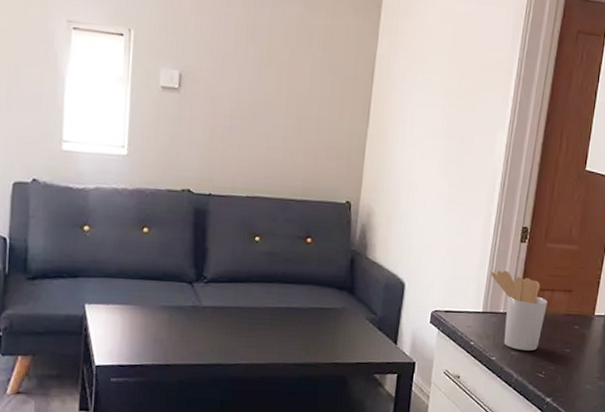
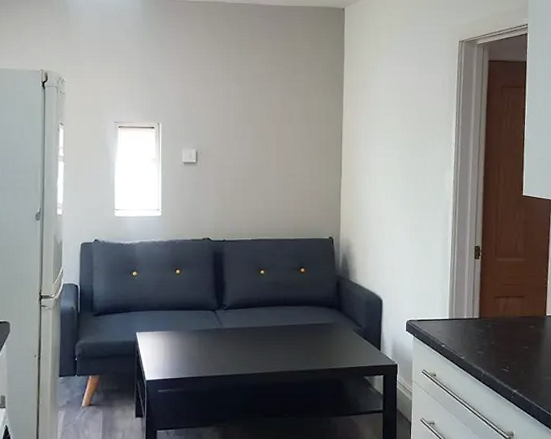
utensil holder: present [490,270,548,351] -> none [453,283,504,349]

